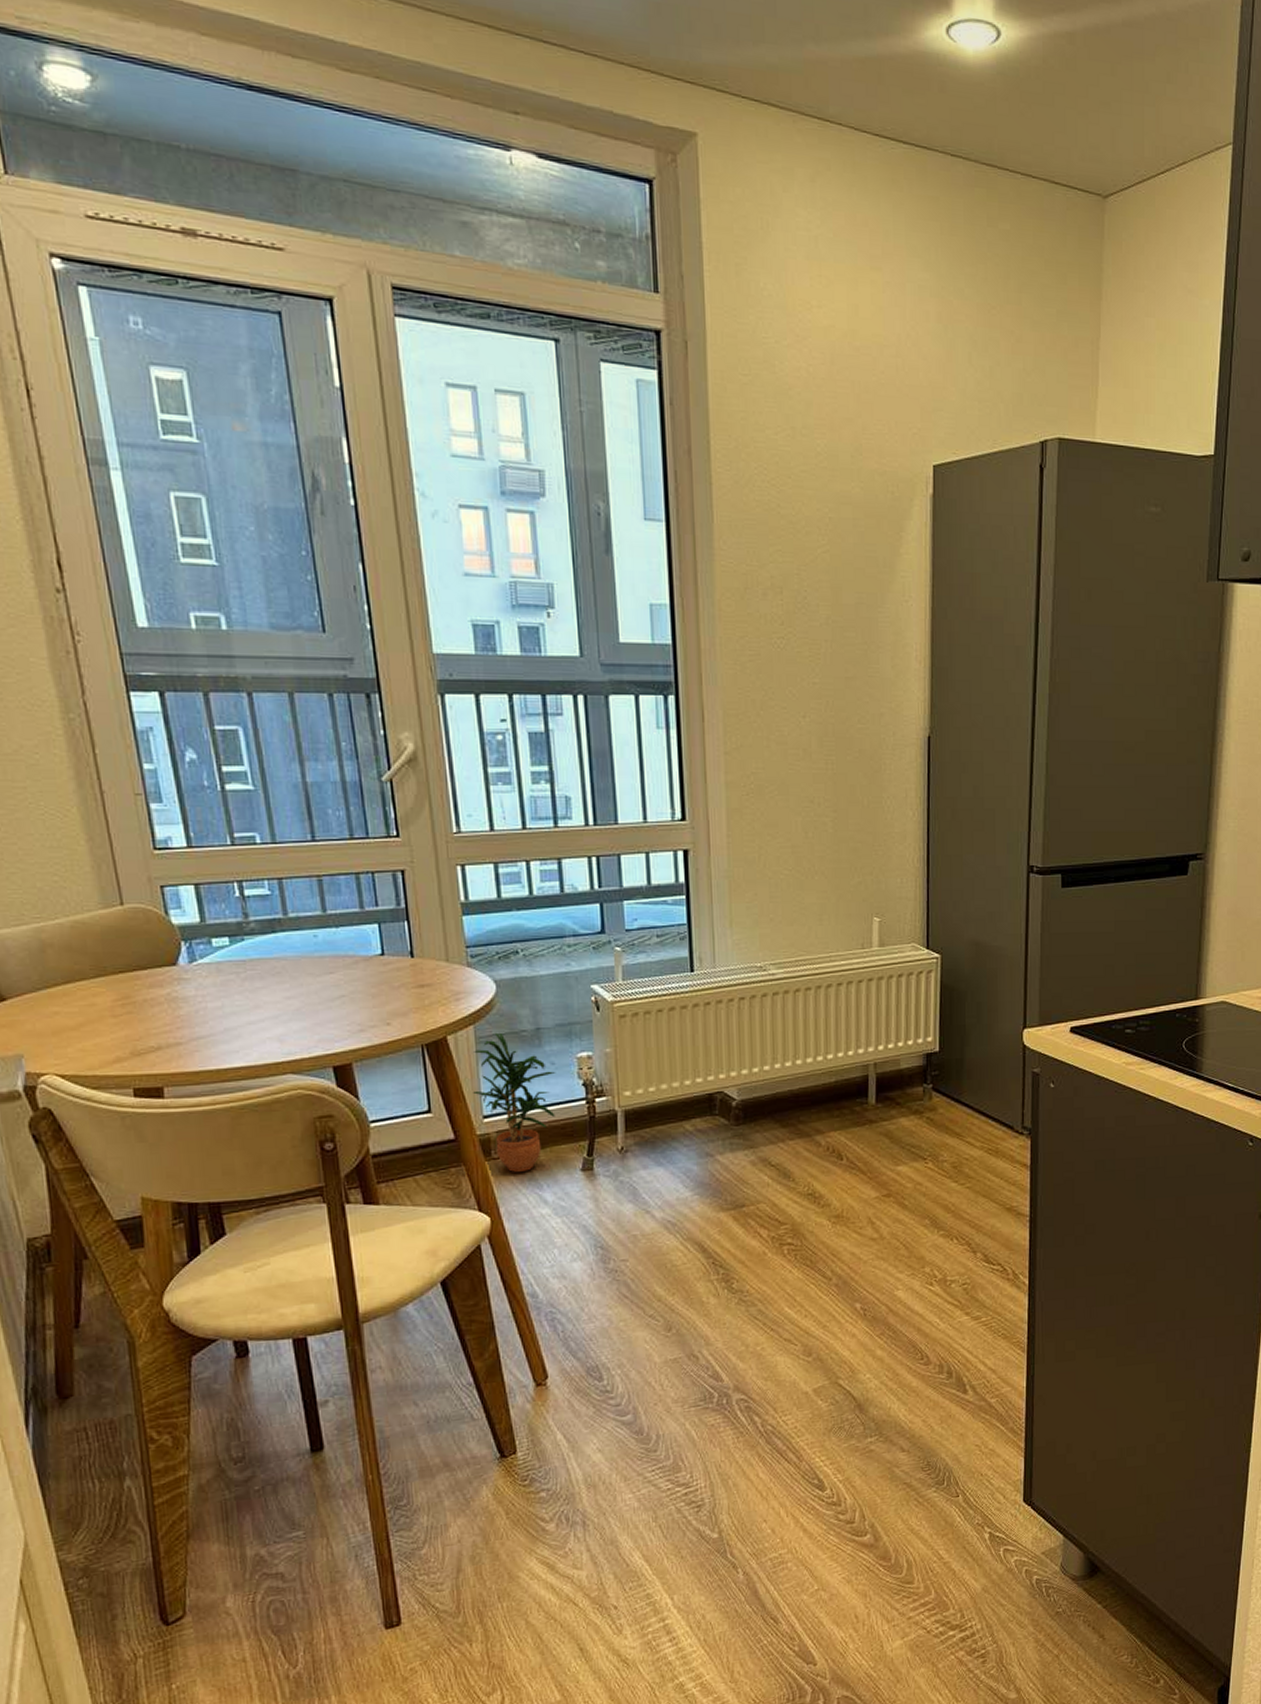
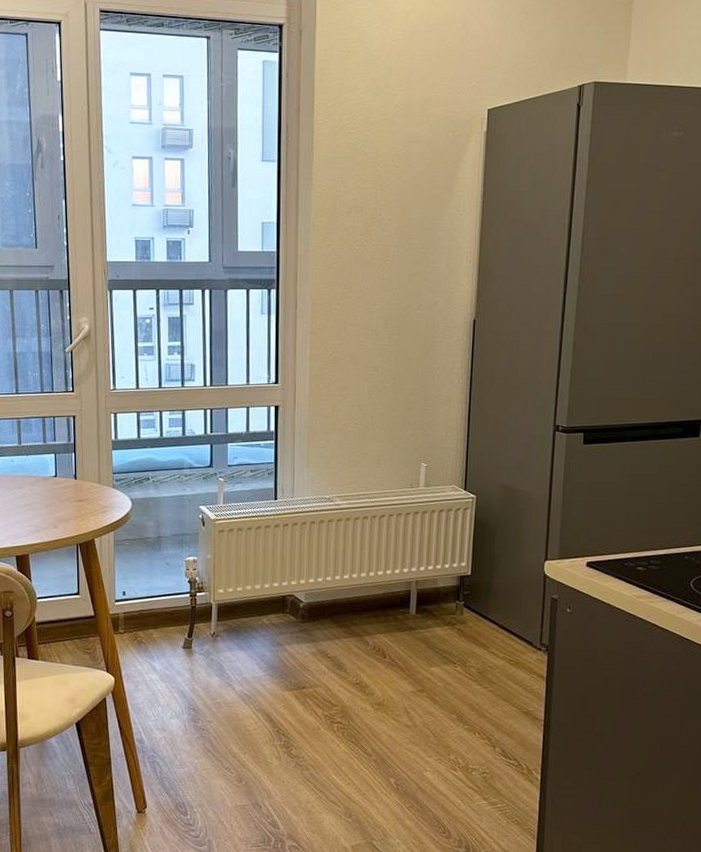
potted plant: present [473,1032,556,1172] -> none [110,538,170,645]

